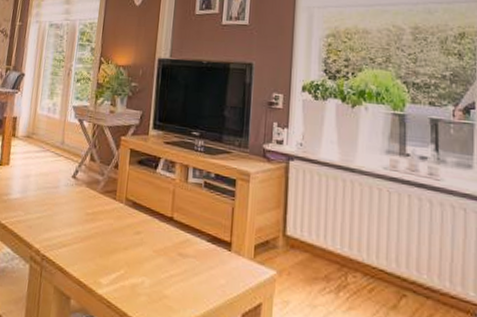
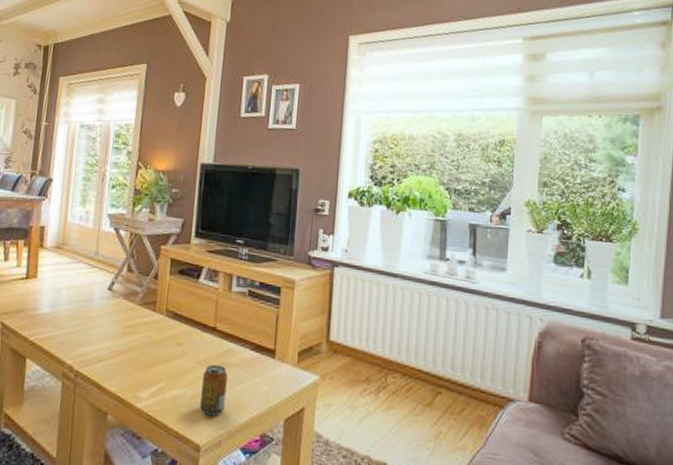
beverage can: none [158,254,185,306] -> present [200,364,228,416]

